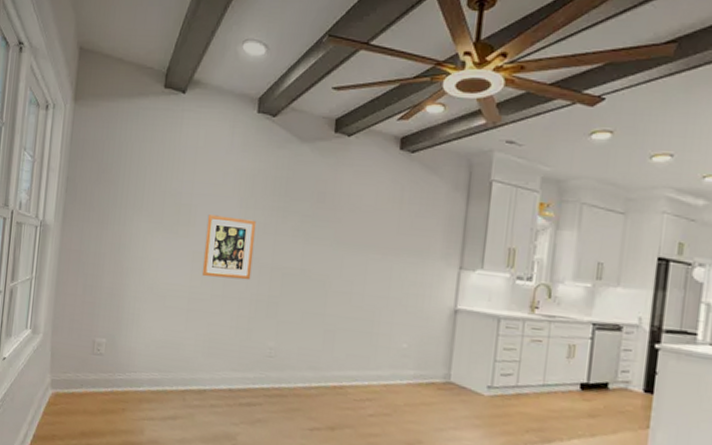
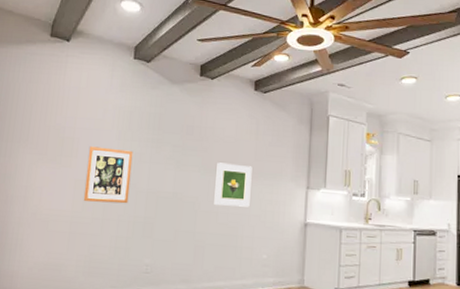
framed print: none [347,235,394,289] -> present [214,162,252,207]

